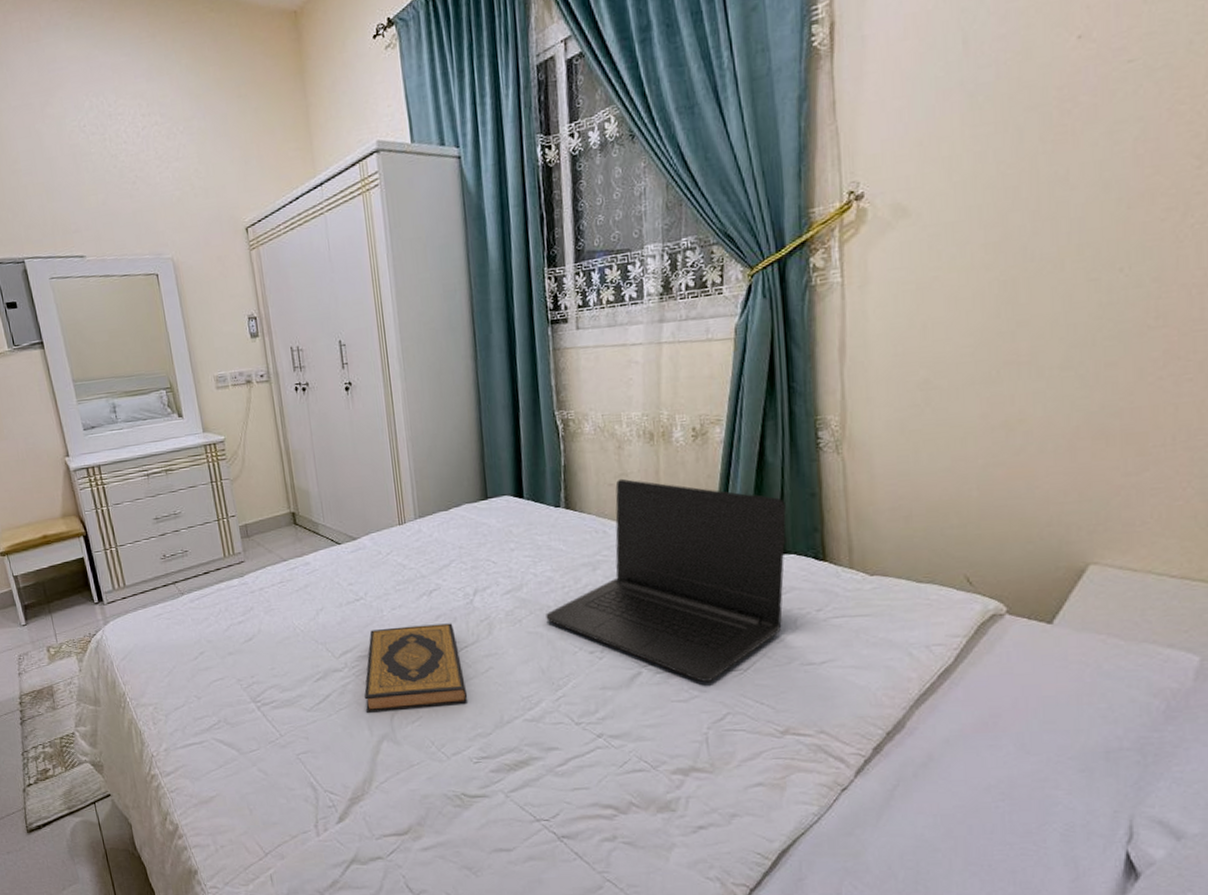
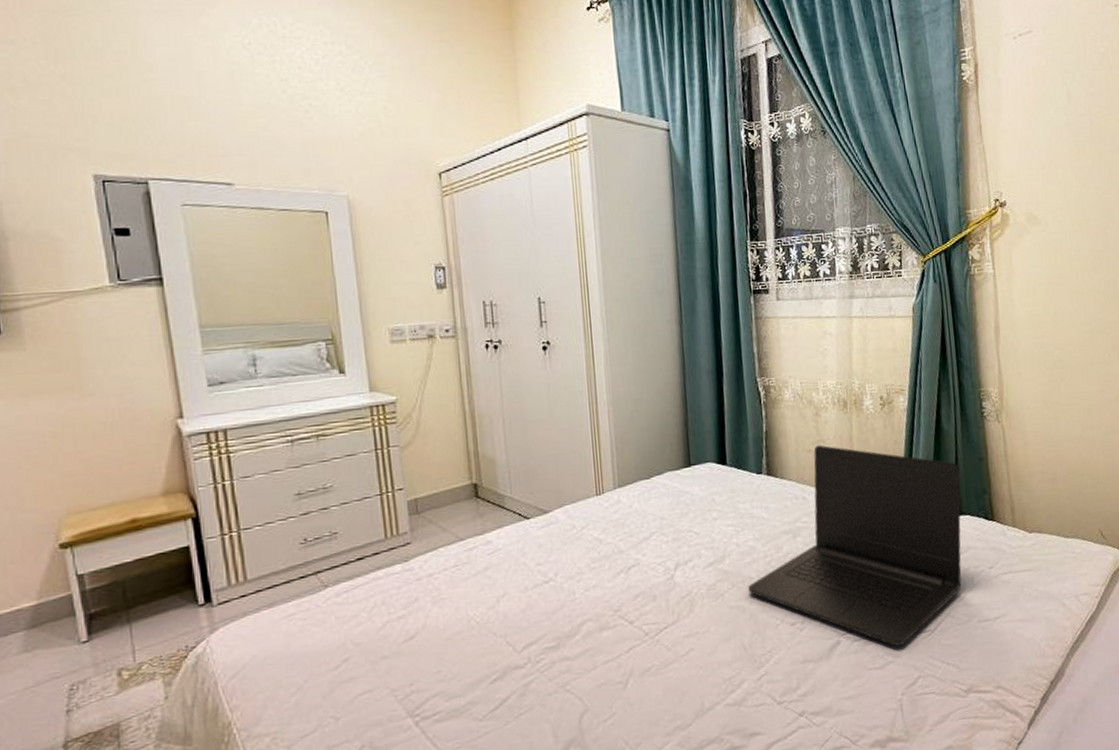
hardback book: present [364,623,468,714] -> none [548,602,667,717]

